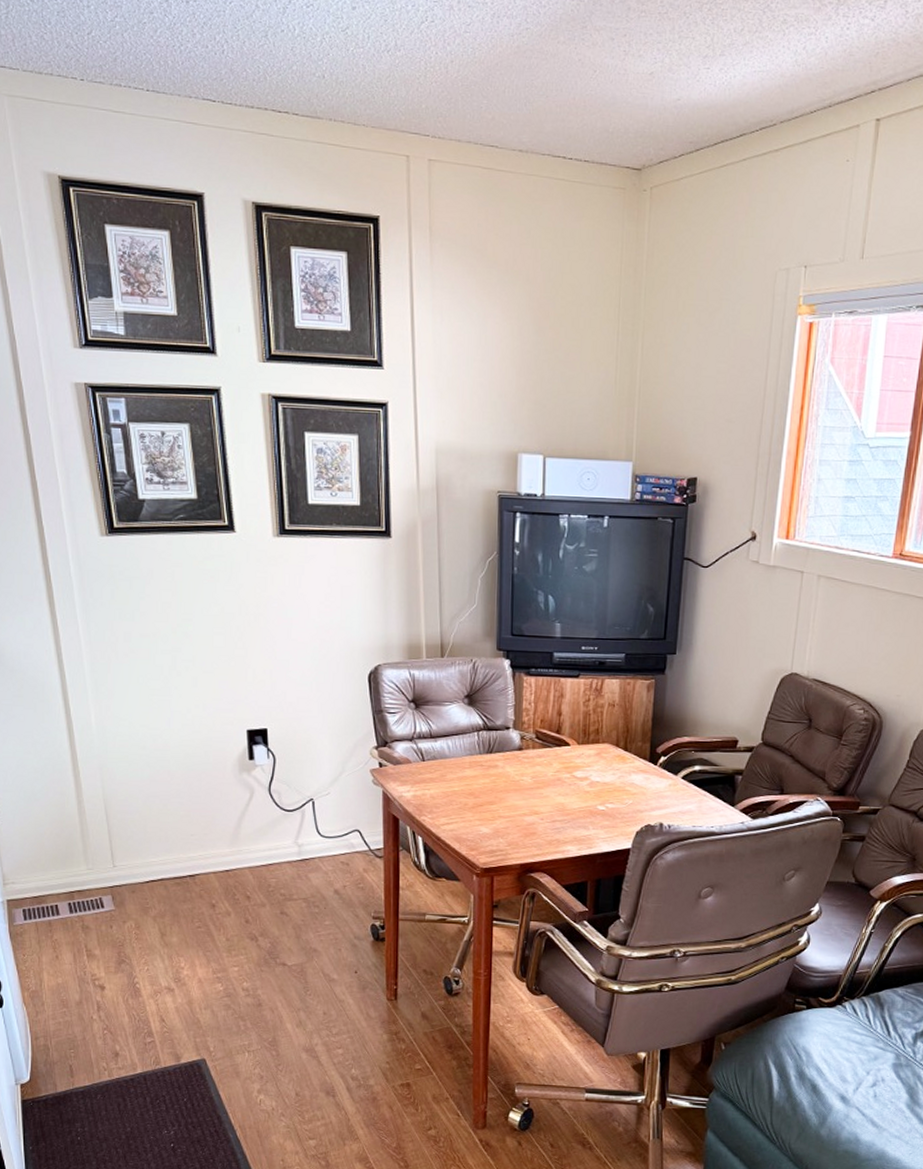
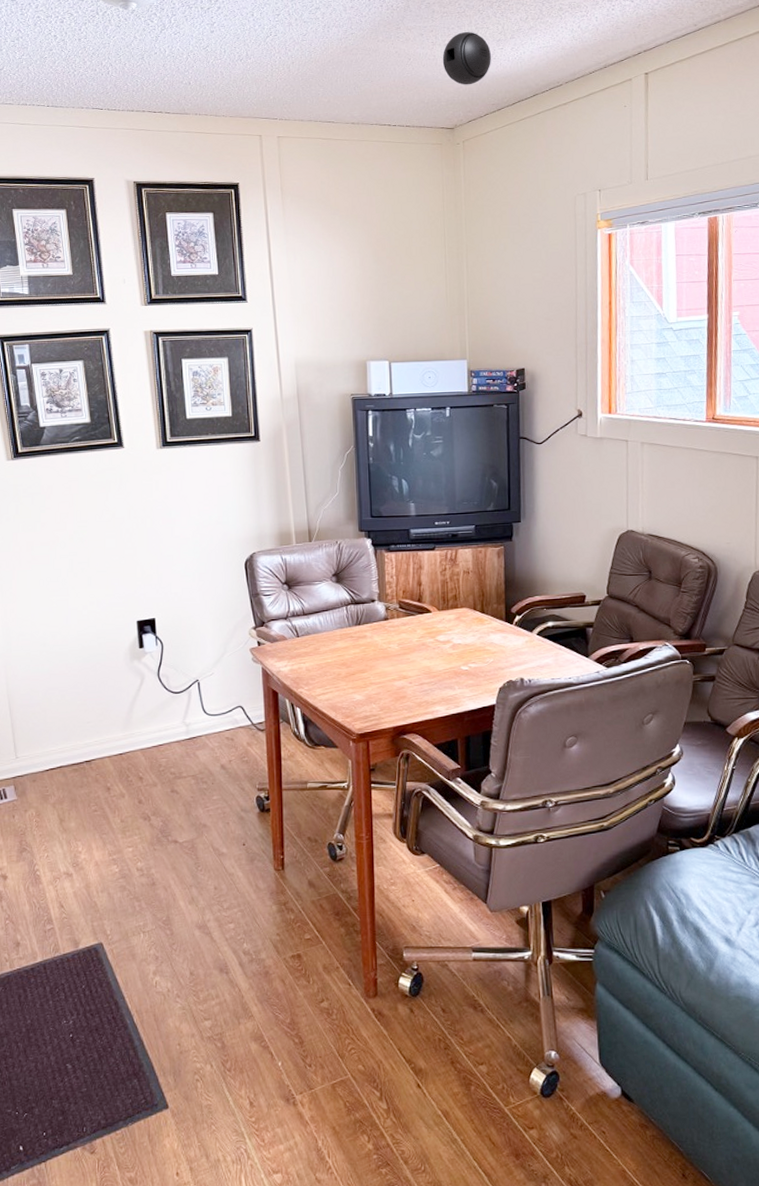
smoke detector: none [634,41,694,114] -> present [442,32,491,85]

